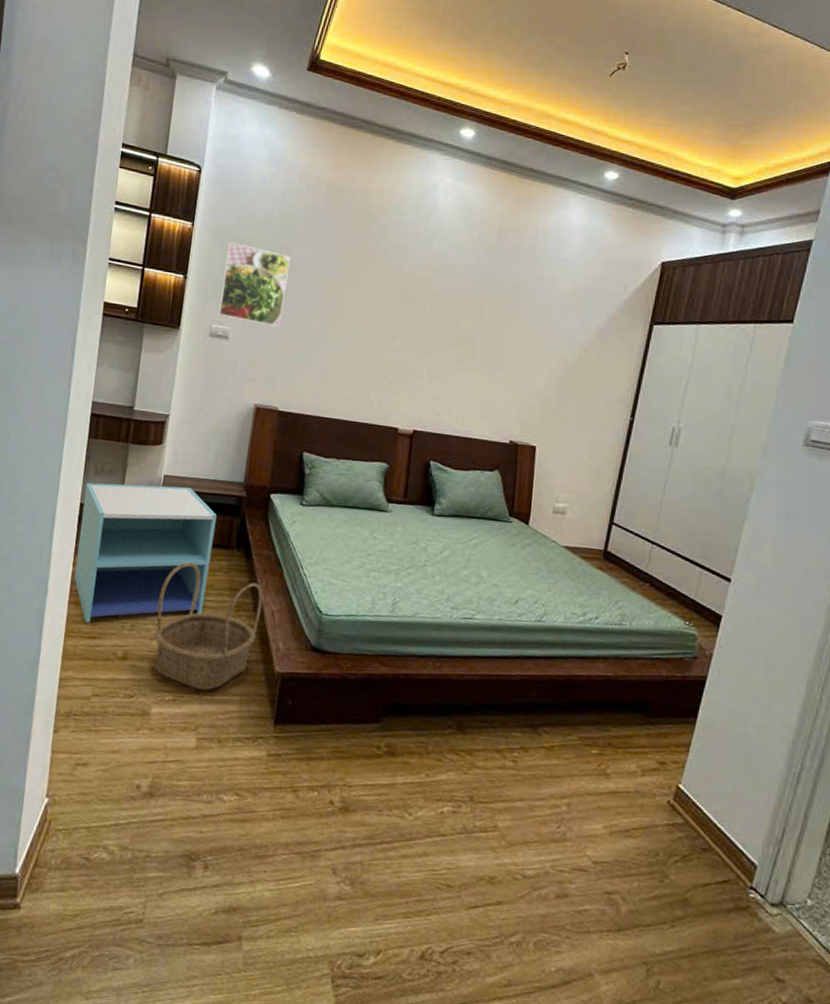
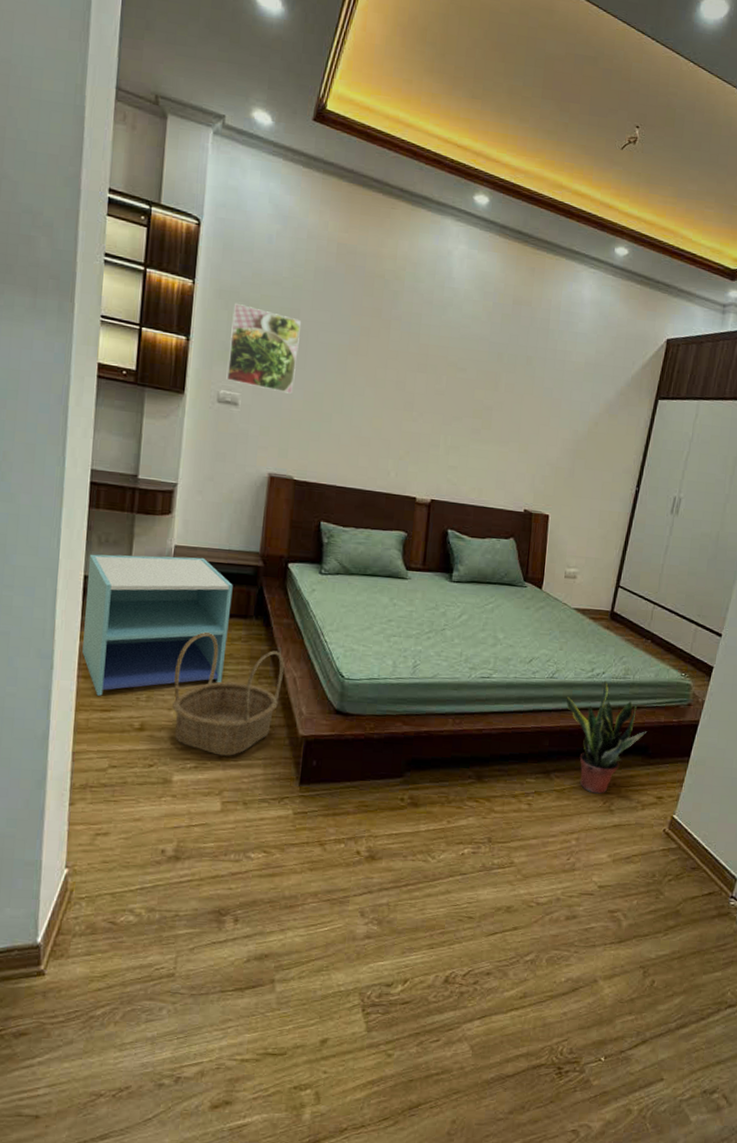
potted plant: none [555,626,646,755] -> present [566,680,646,794]

